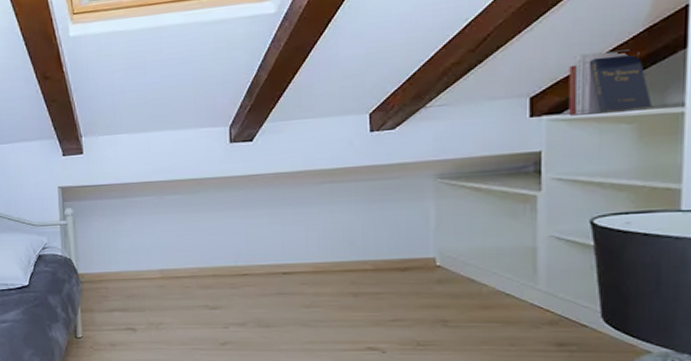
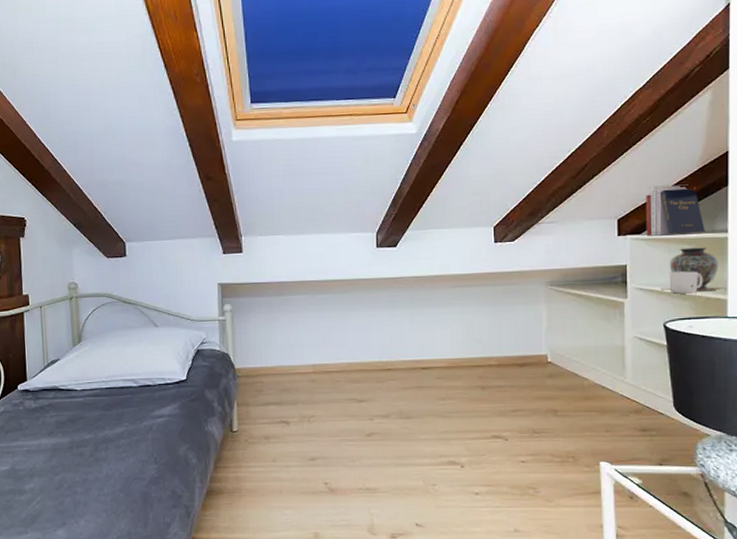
decorative vase: none [588,125,679,181] -> present [661,247,726,292]
mug: none [599,155,648,184] -> present [669,271,704,295]

